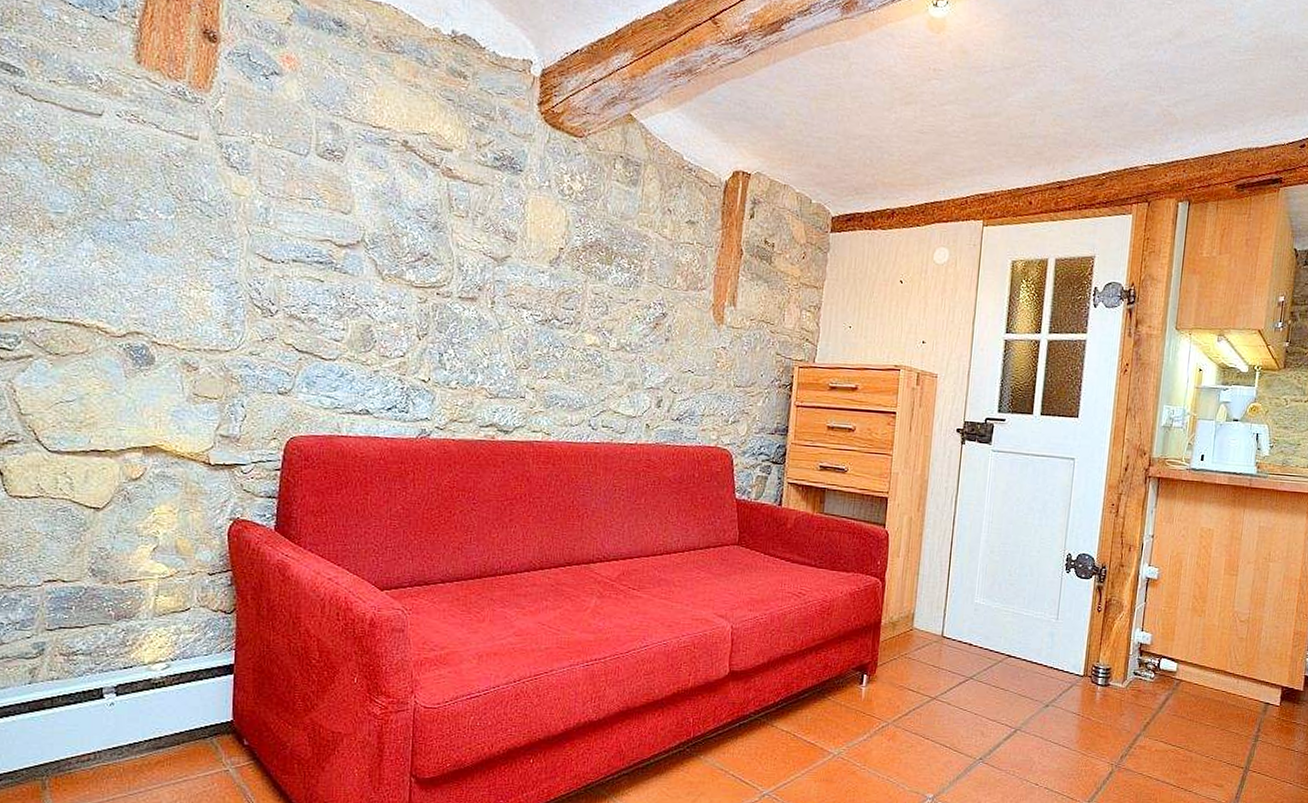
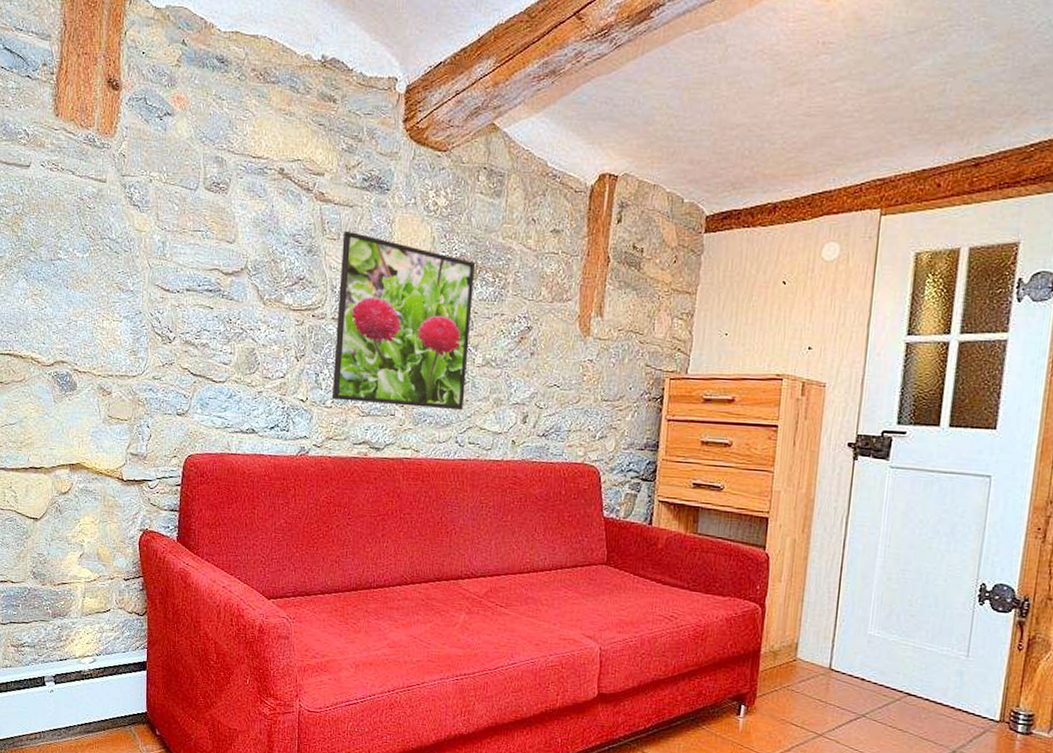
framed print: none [456,208,611,394] -> present [331,230,476,411]

